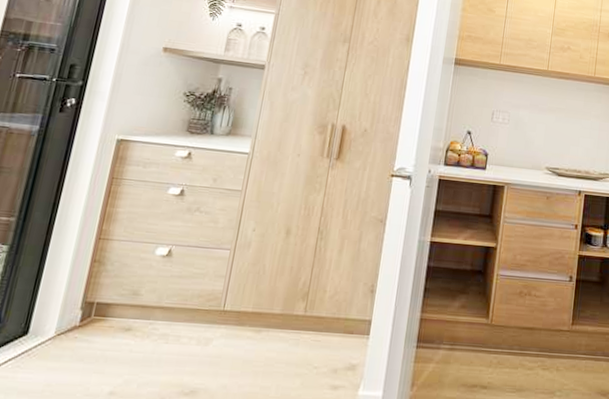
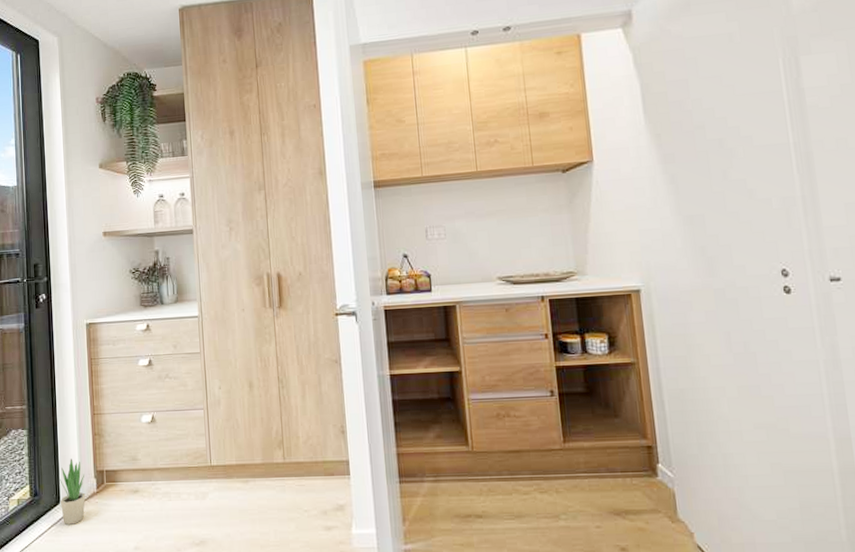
potted plant: none [25,284,70,360] -> present [59,458,85,525]

